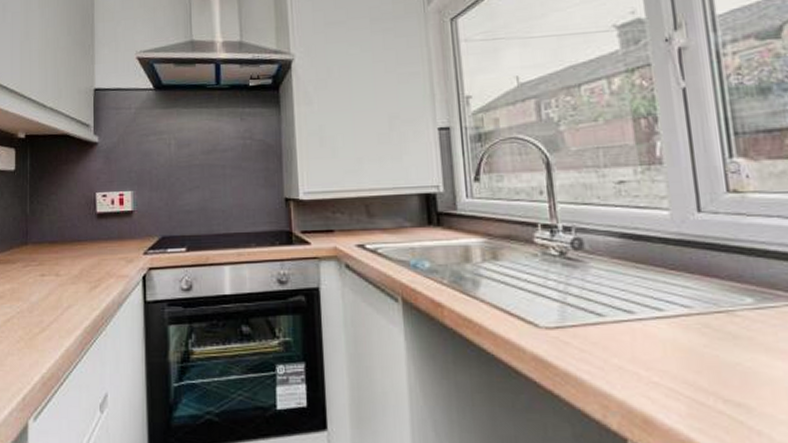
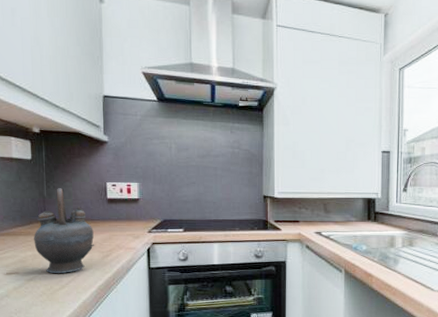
teapot: none [14,203,82,313] -> present [34,188,95,274]

